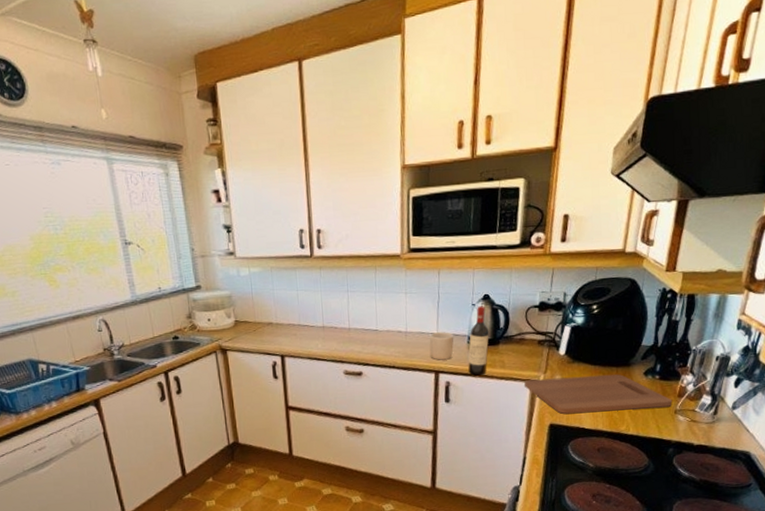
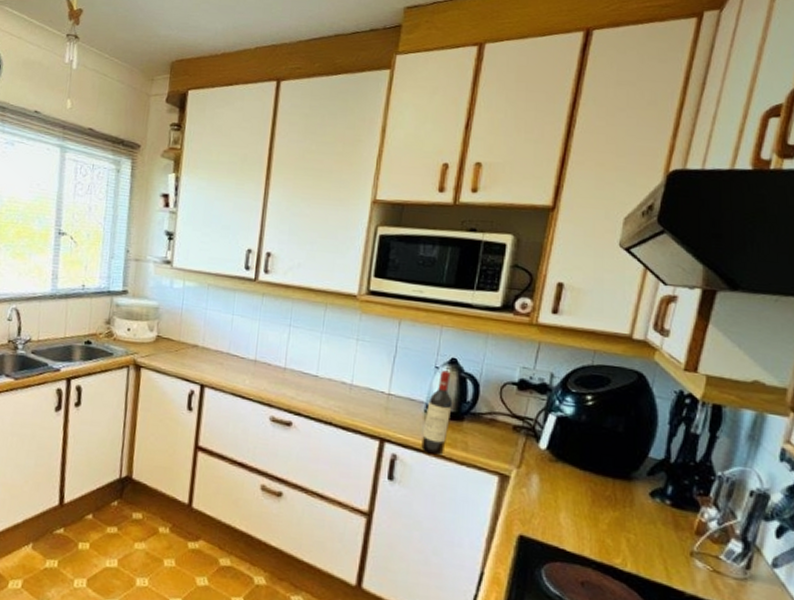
mug: present [429,332,454,360] -> none [376,391,409,428]
cutting board: present [523,374,673,414] -> none [489,472,688,546]

